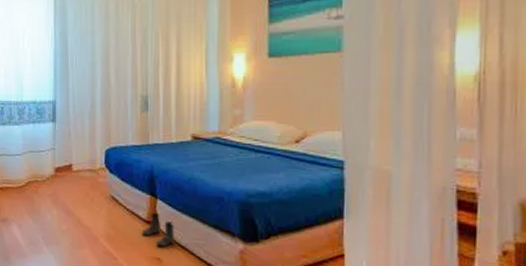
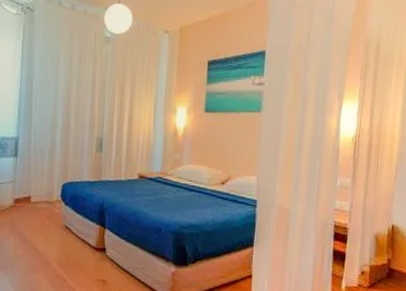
boots: present [141,212,175,248] -> none [90,240,119,271]

